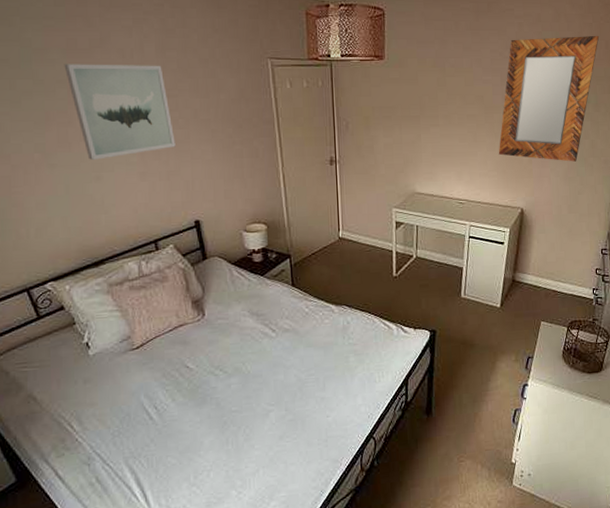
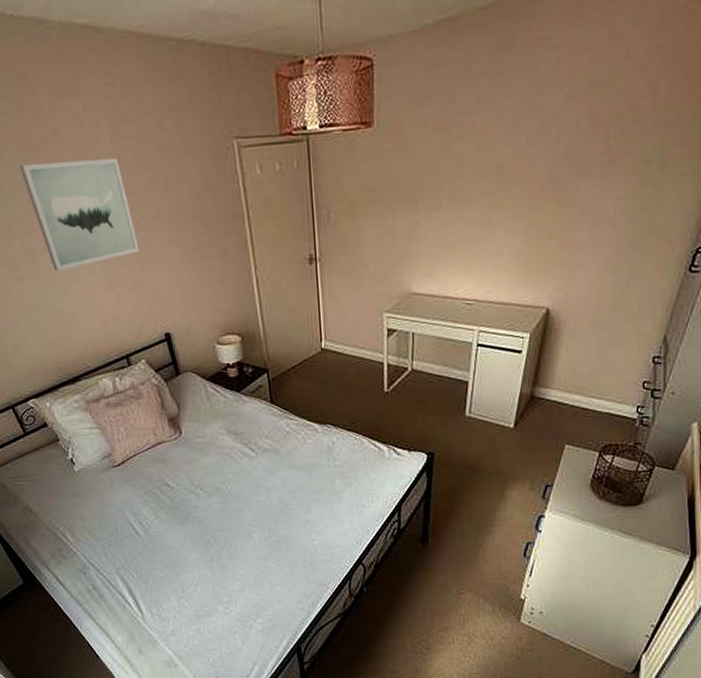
home mirror: present [498,35,600,162] -> none [519,62,675,245]

